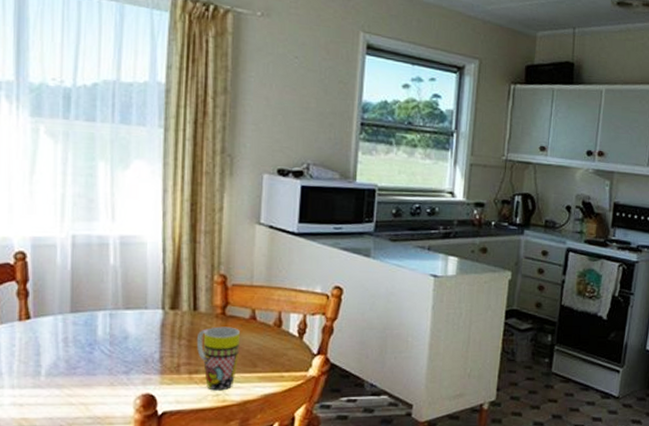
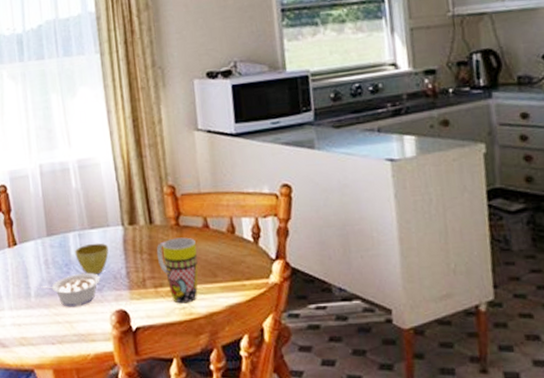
legume: none [55,354,129,389] -> present [41,272,100,307]
flower pot: none [102,324,144,357] -> present [75,243,109,275]

